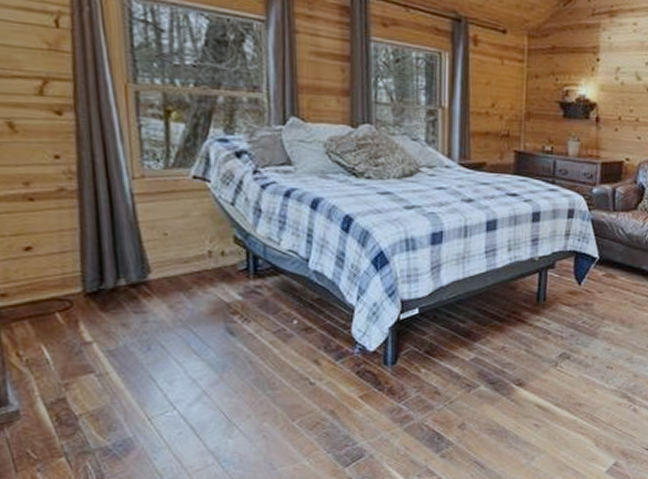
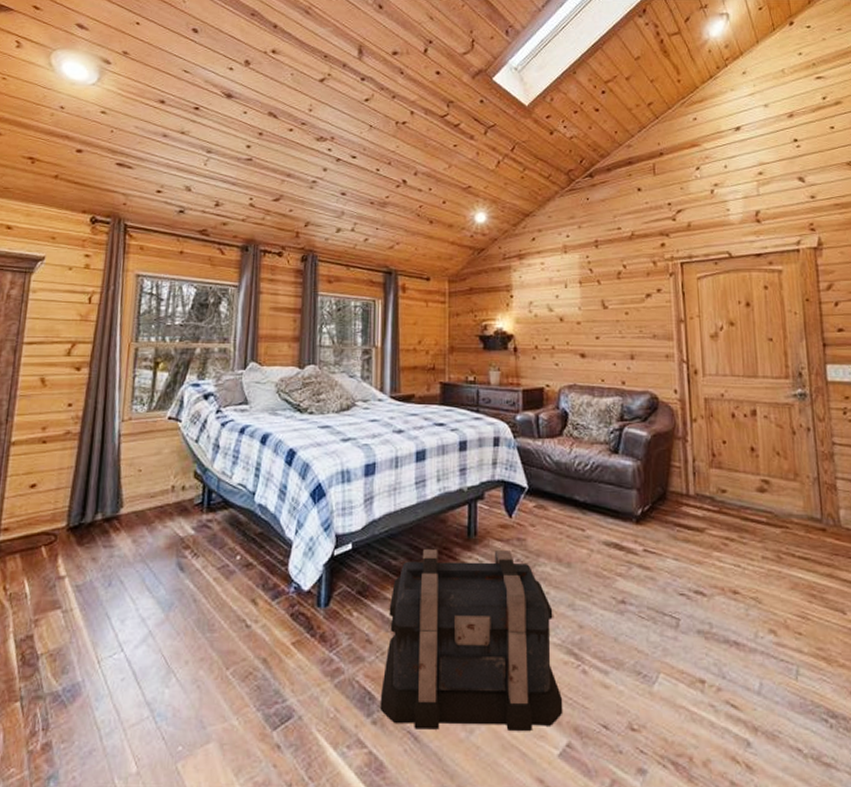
storage crate: none [448,312,614,460] -> present [380,548,563,731]

